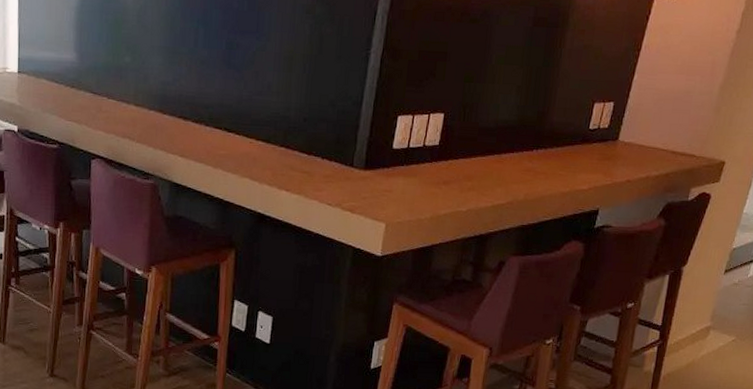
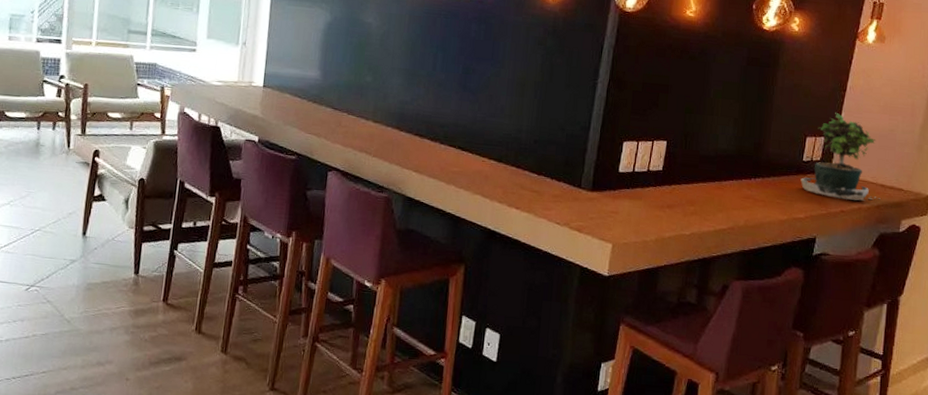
potted plant: none [585,74,670,169] -> present [800,112,881,201]

